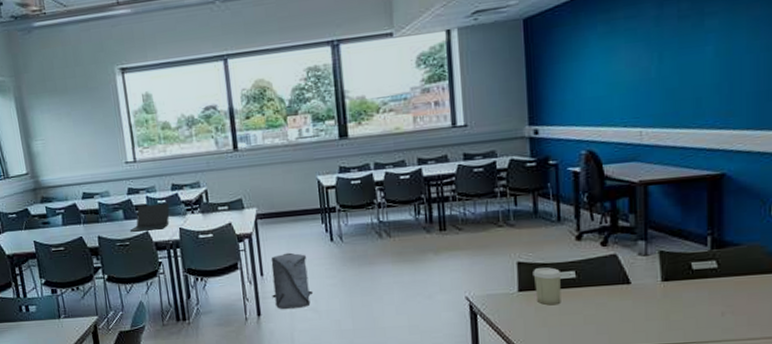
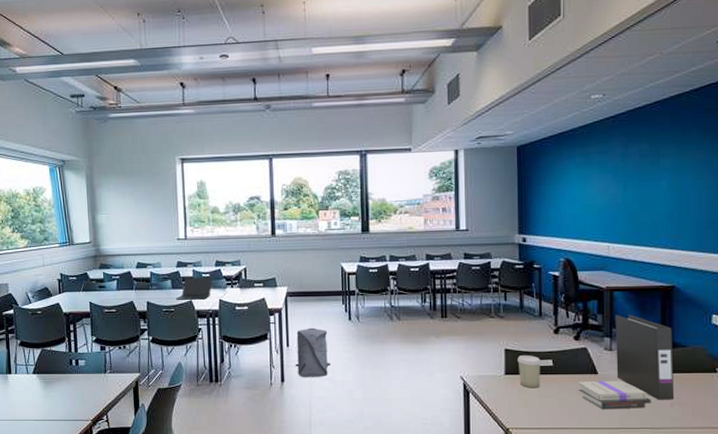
books: none [605,289,697,325] -> present [577,380,651,410]
binder: none [650,211,726,310] -> present [615,314,675,400]

